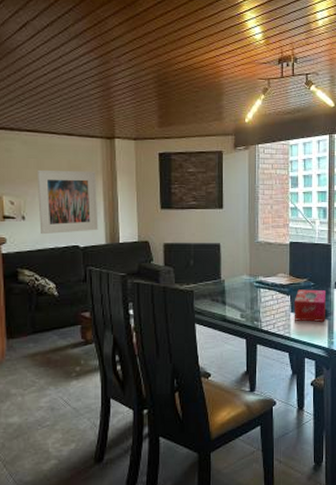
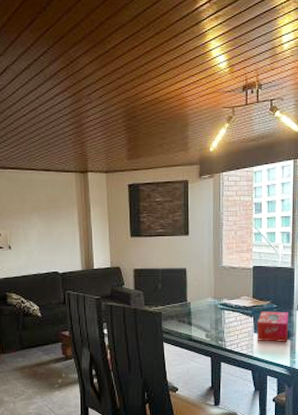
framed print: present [37,171,99,235] -> none [20,204,75,262]

